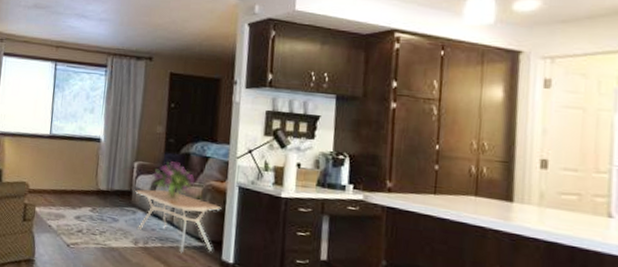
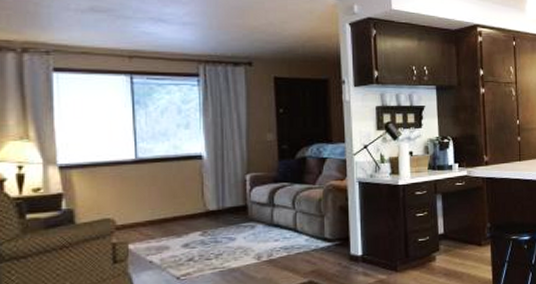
coffee table: present [135,189,222,253] -> none [251,198,344,257]
bouquet: present [152,161,195,200] -> none [269,166,314,207]

